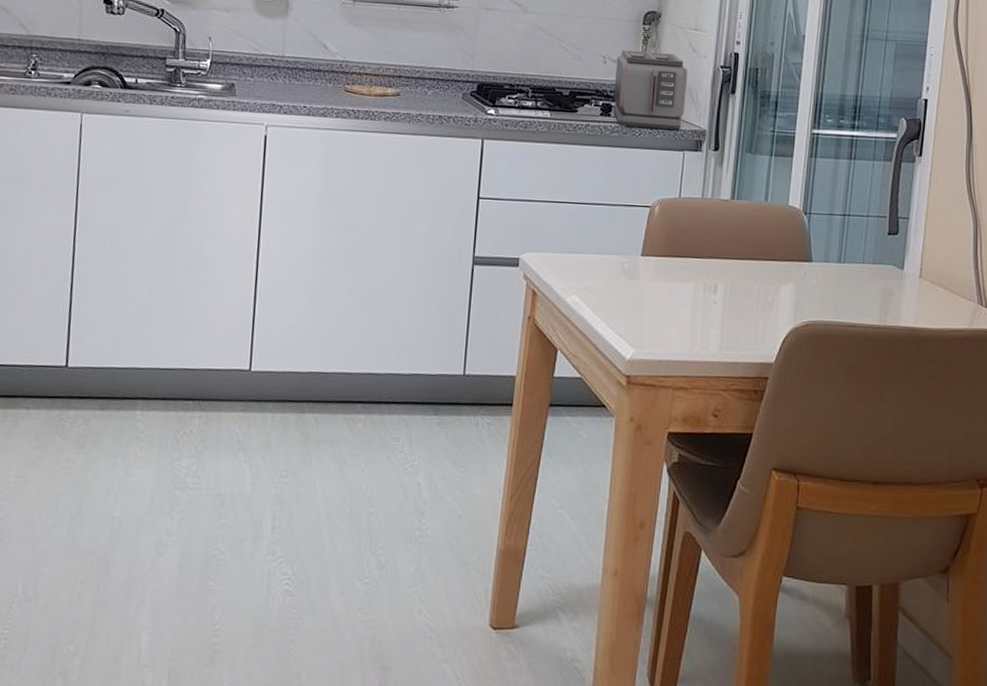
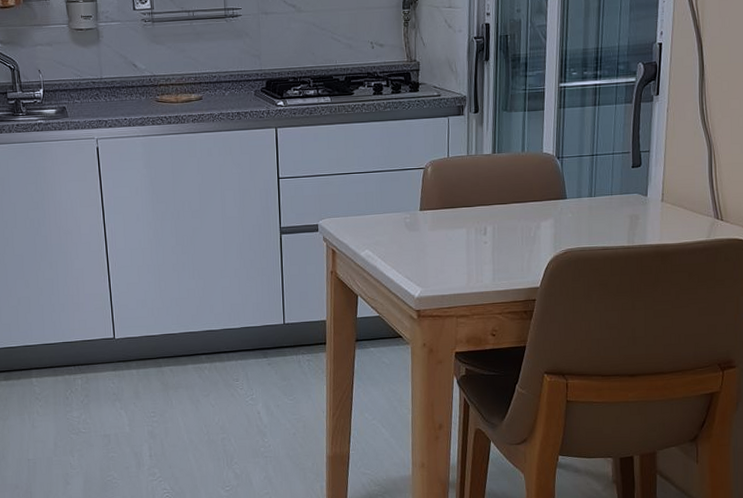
toaster: present [613,49,688,131] -> none [382,32,446,102]

